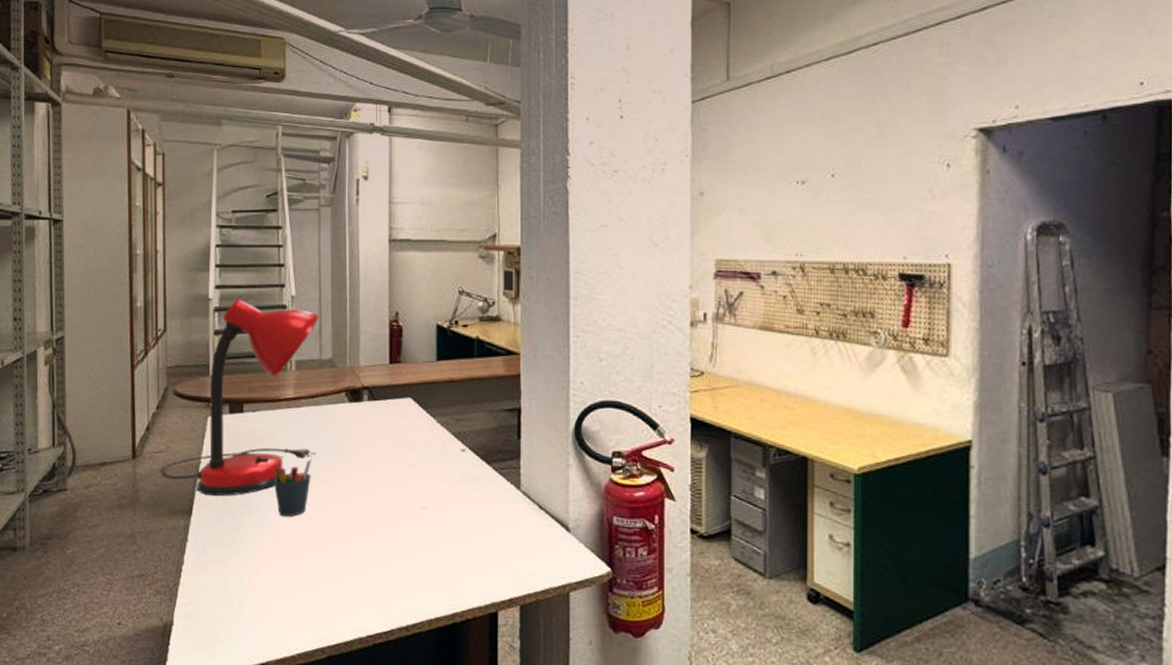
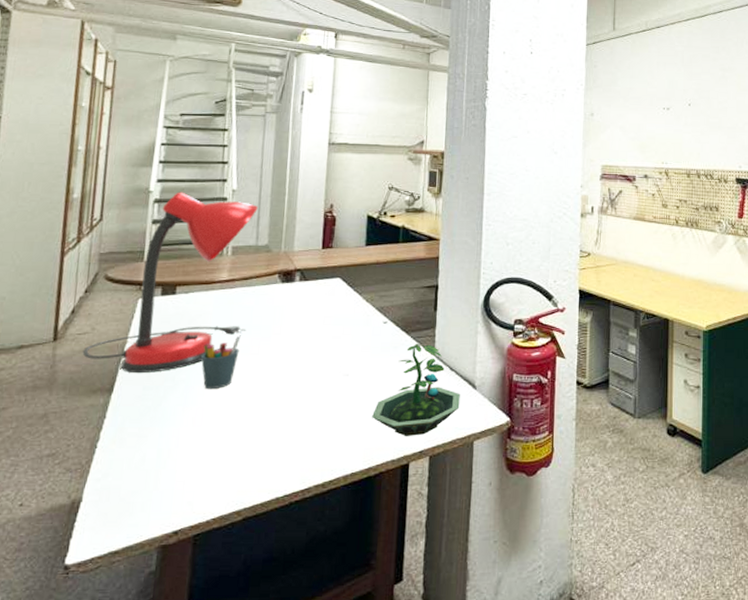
terrarium: none [455,476,552,582] -> present [372,344,460,436]

